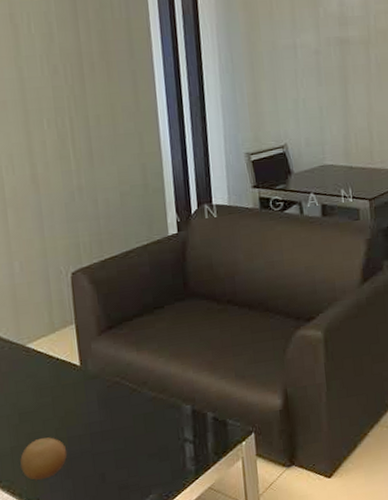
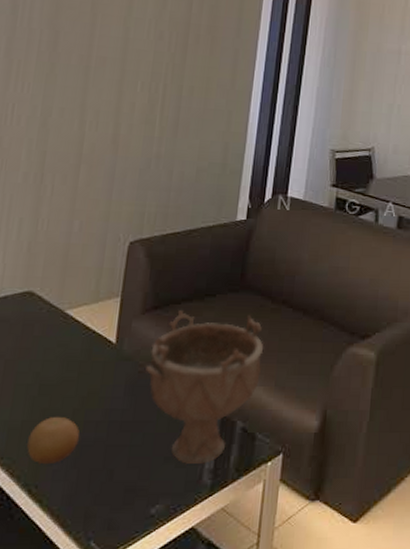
decorative bowl: none [113,319,220,457] -> present [146,310,264,464]

